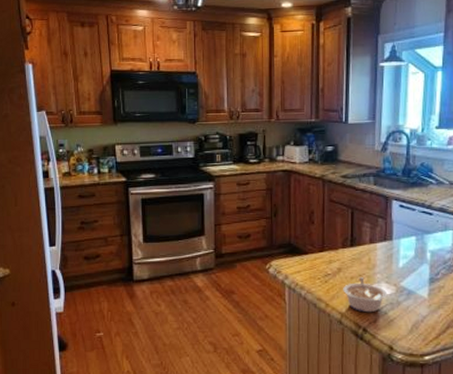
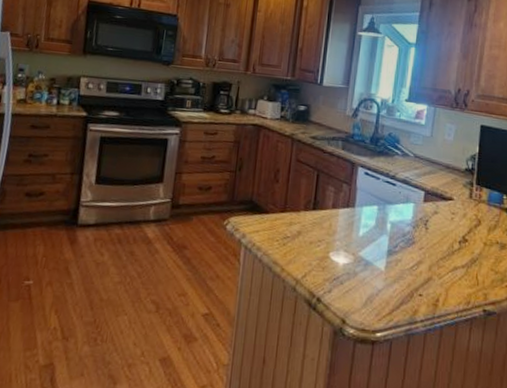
legume: present [343,277,388,313] -> none [300,243,345,282]

